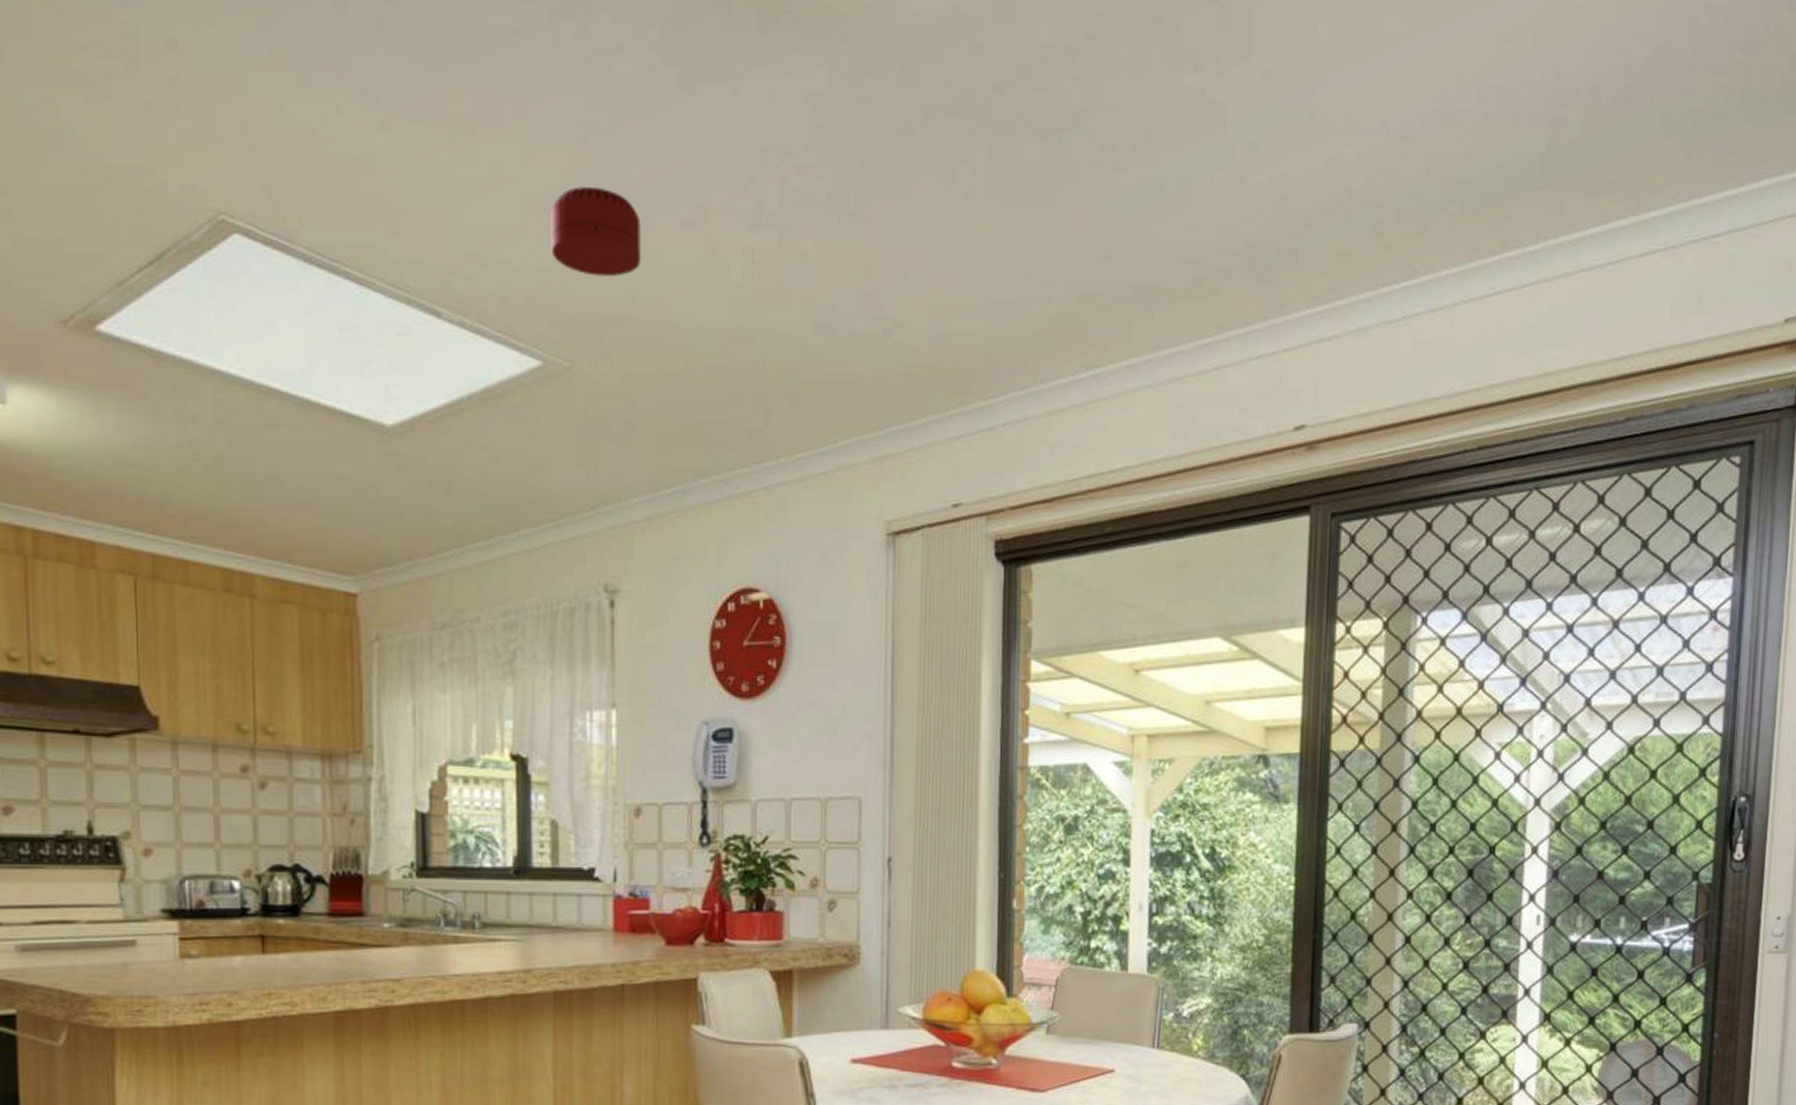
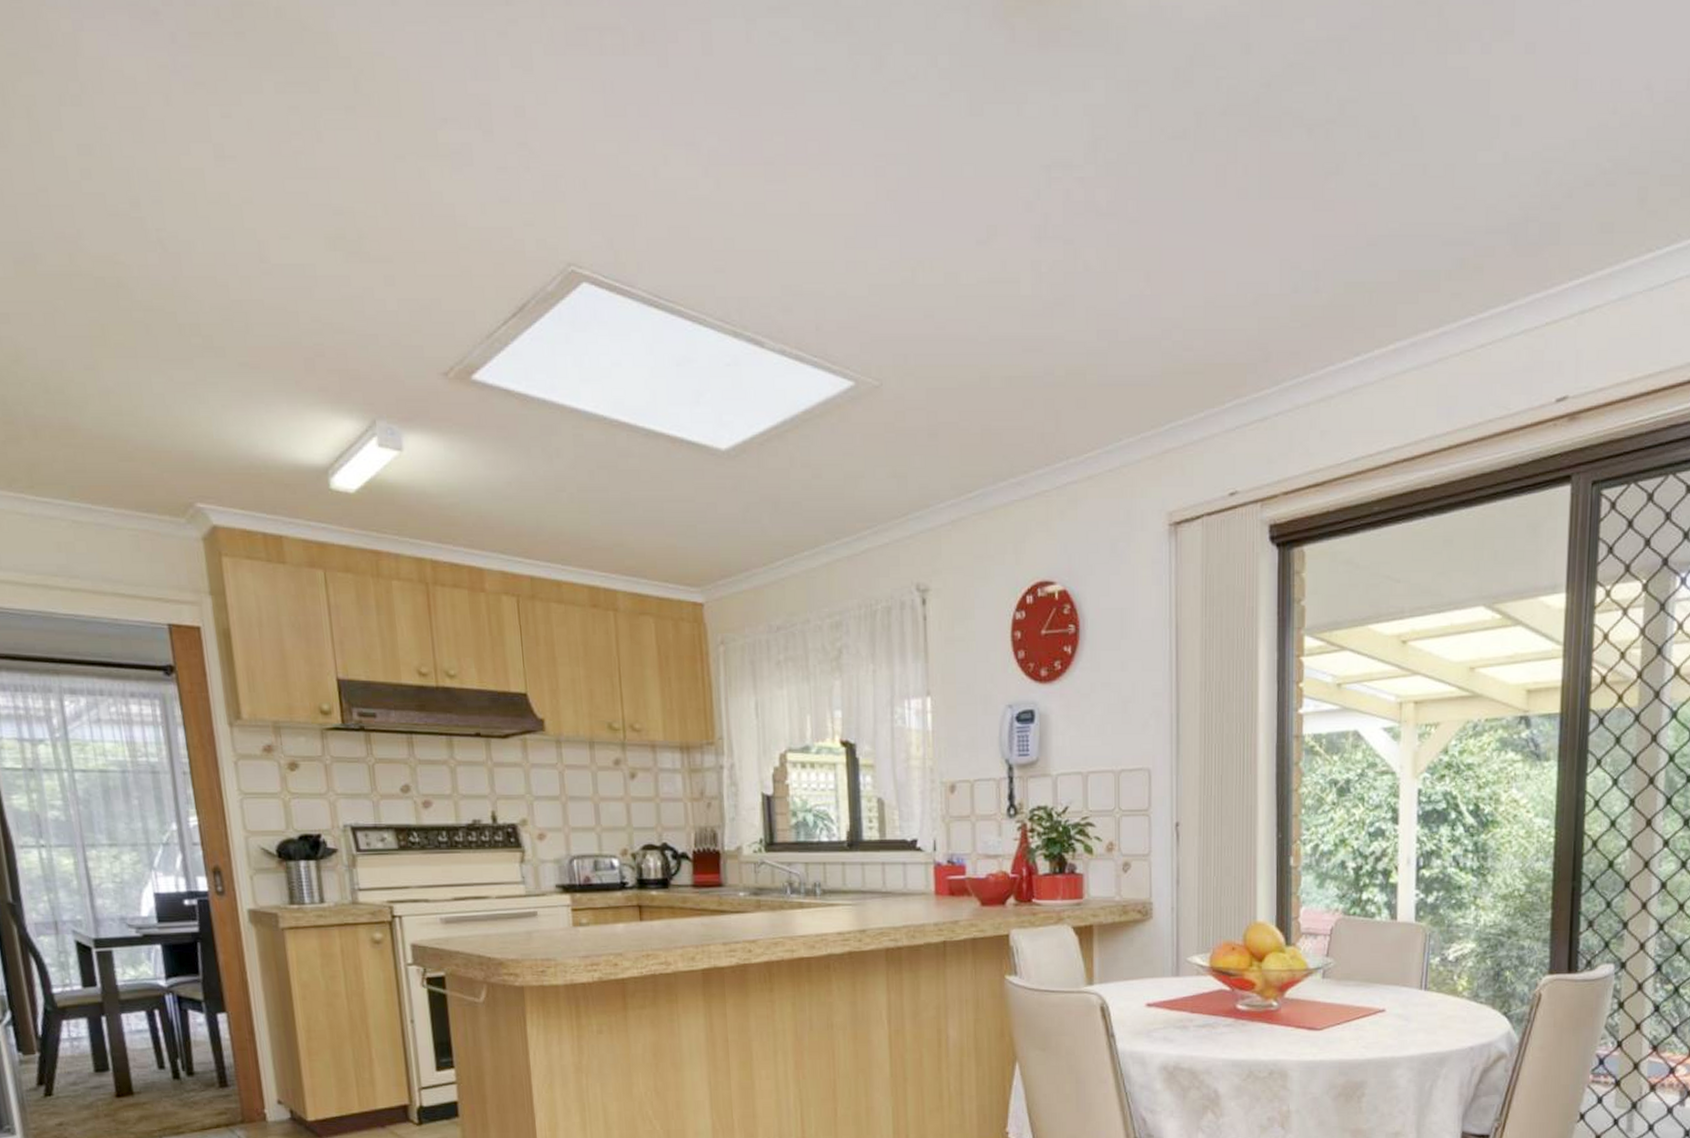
smoke detector: present [551,187,642,277] -> none [857,215,940,299]

